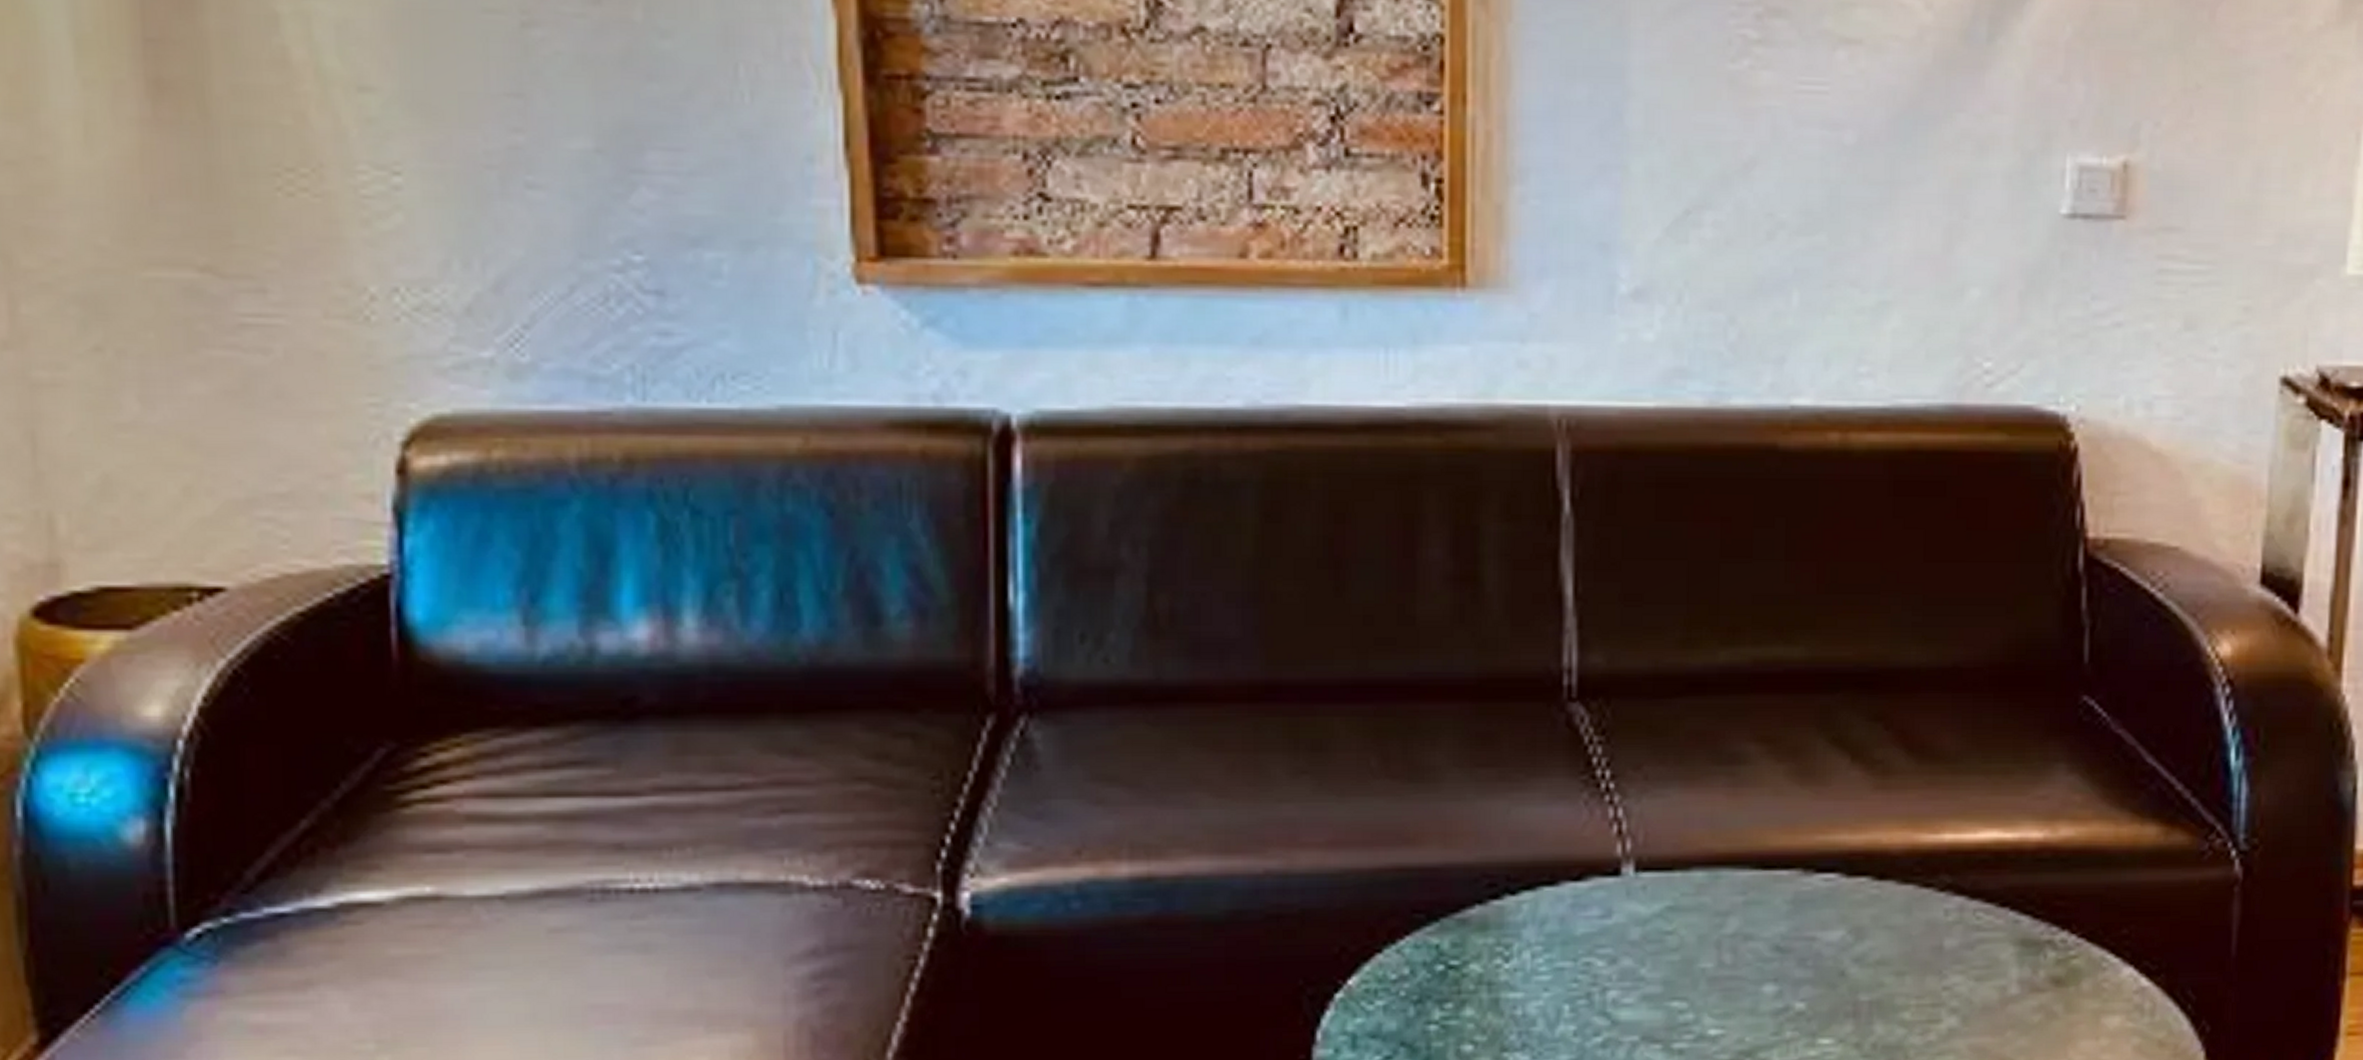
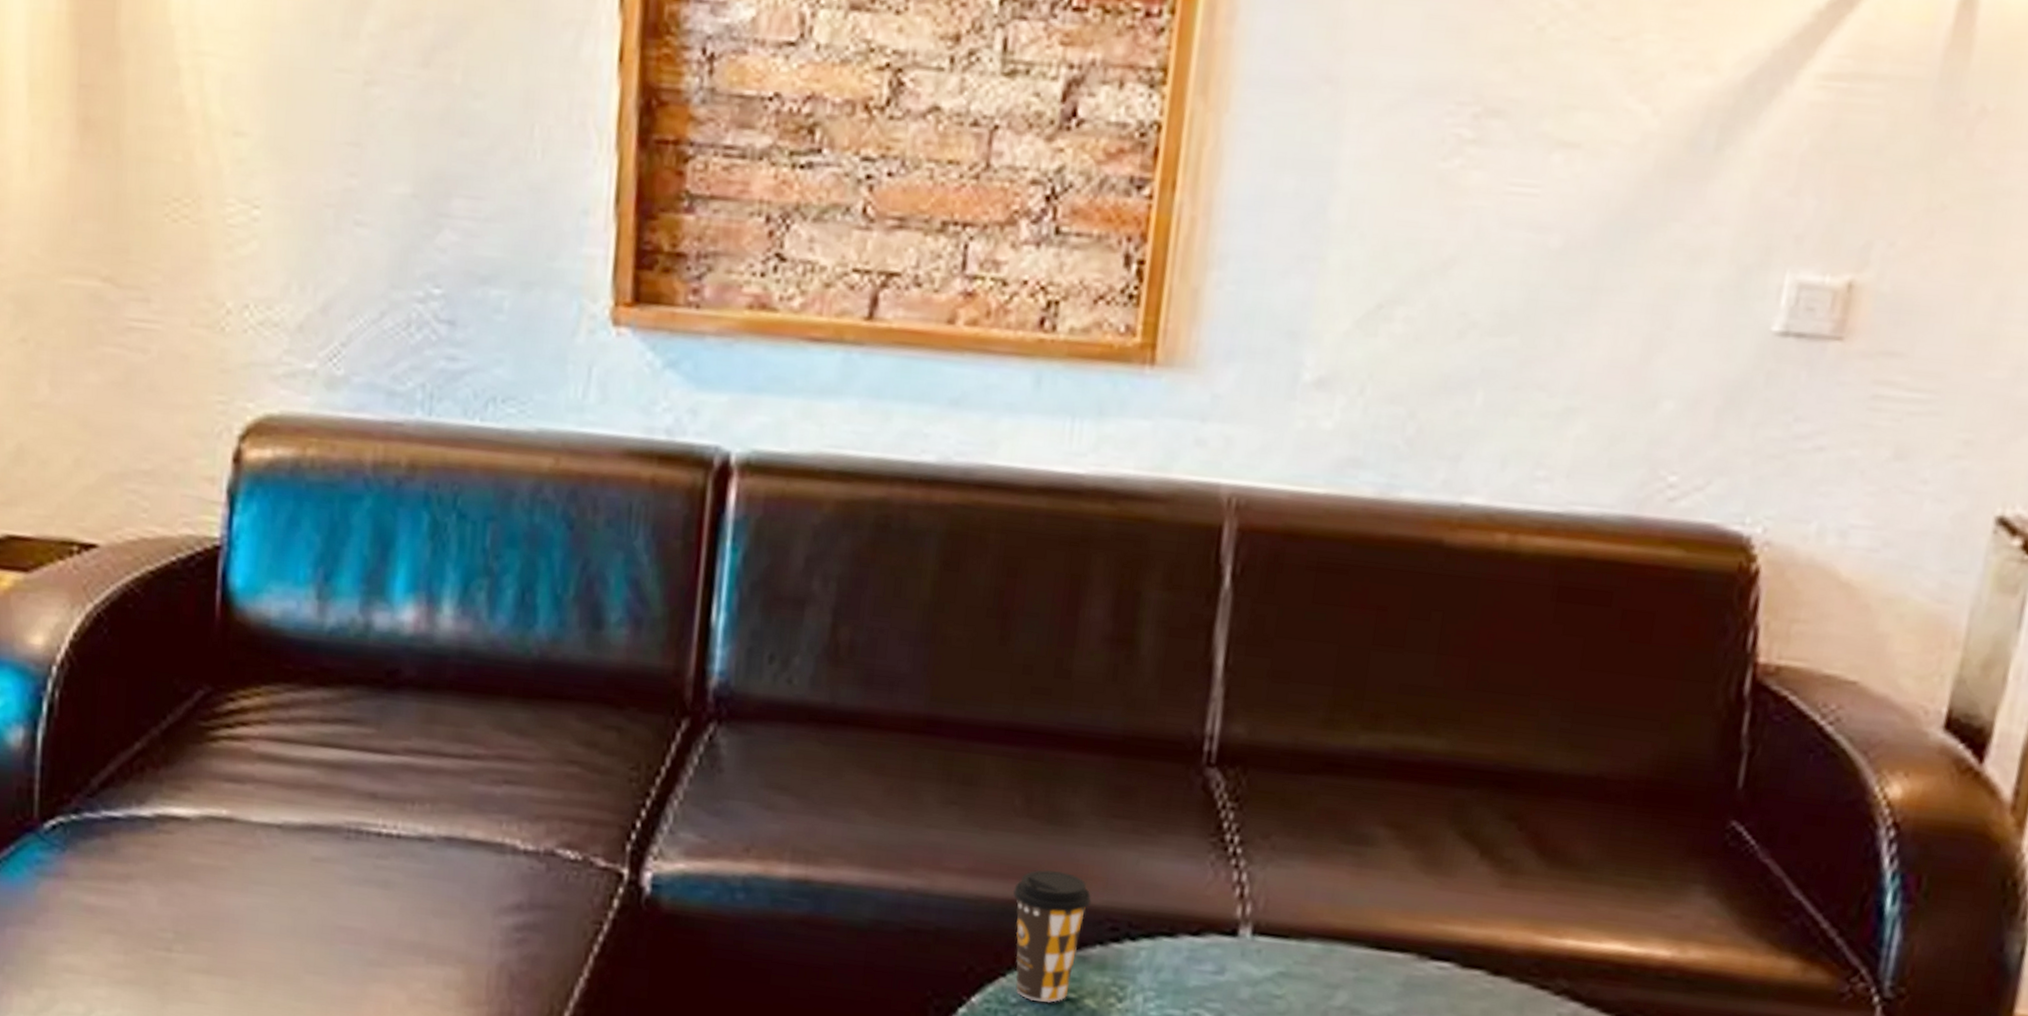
coffee cup: none [1380,830,1465,974] -> present [1013,869,1092,1003]

